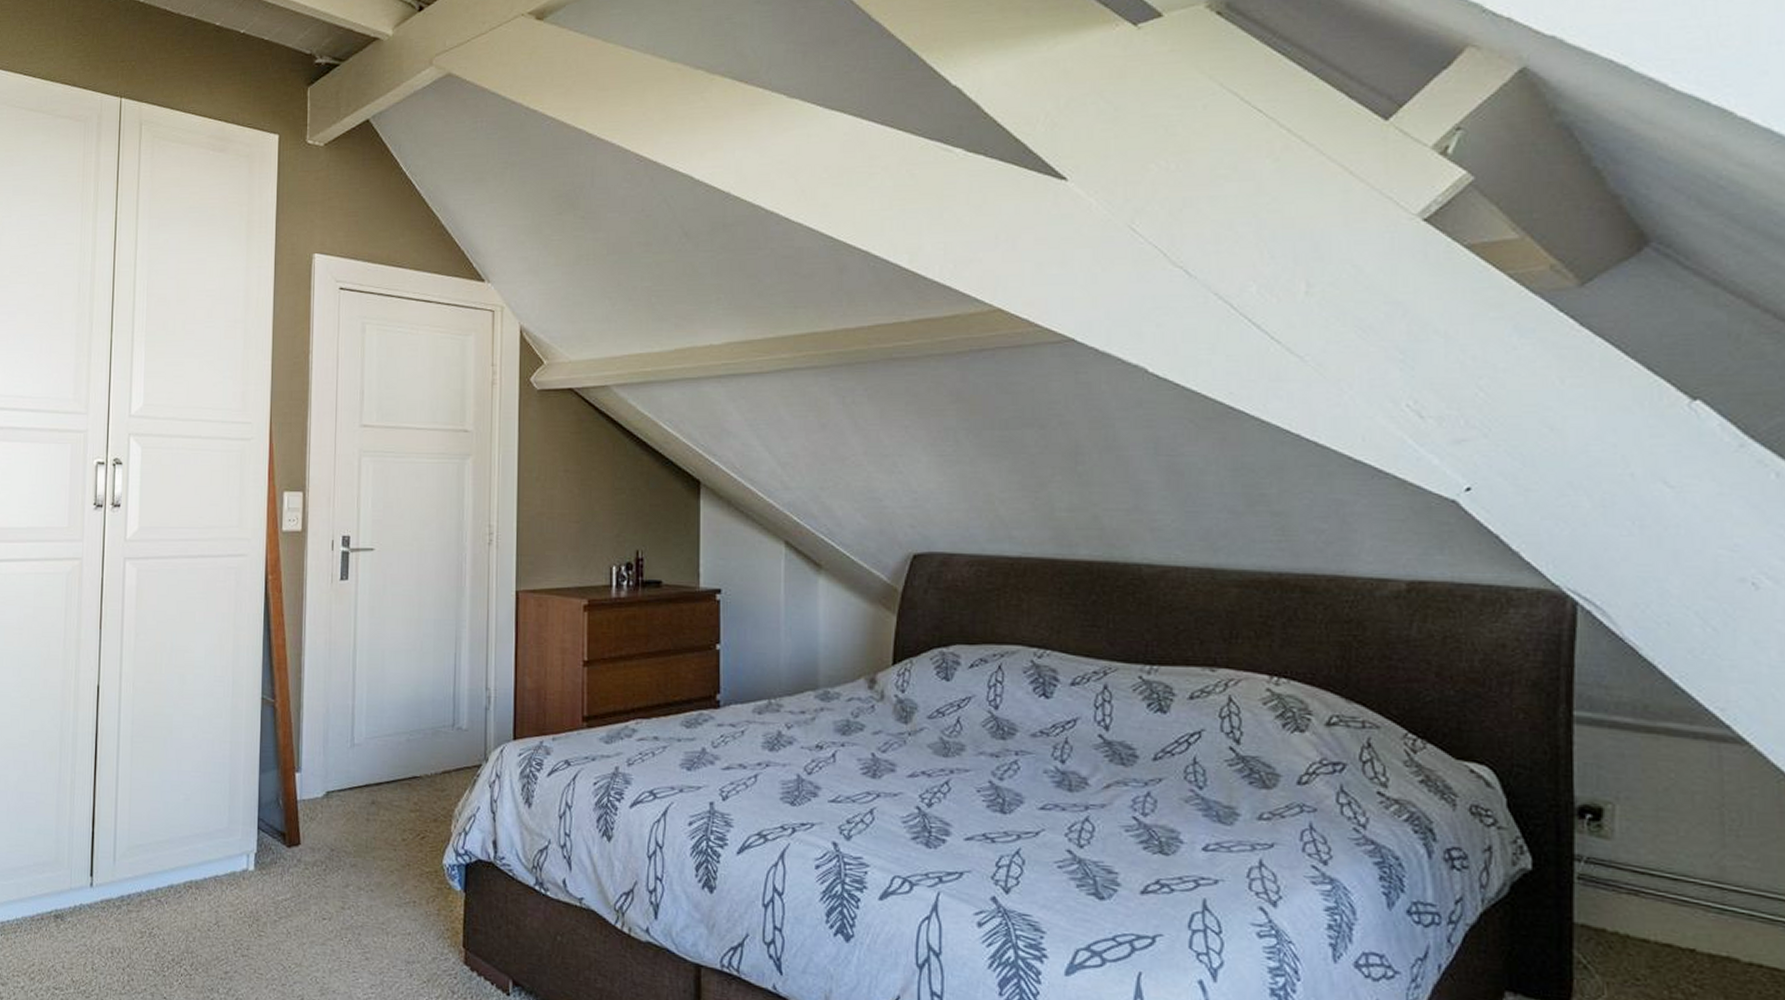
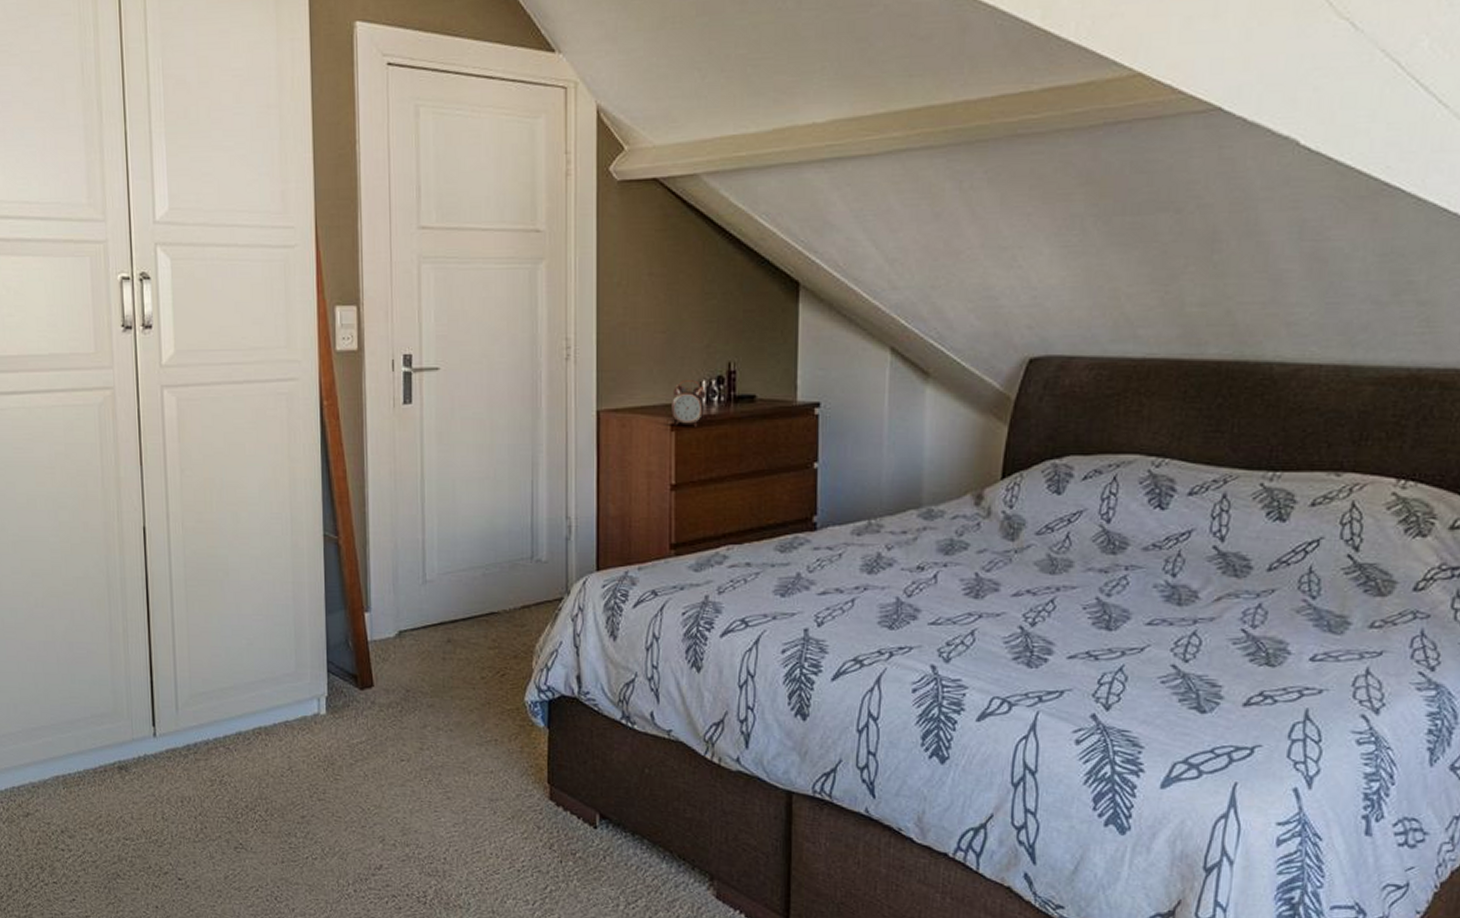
alarm clock: none [583,566,616,608] -> present [670,380,706,427]

